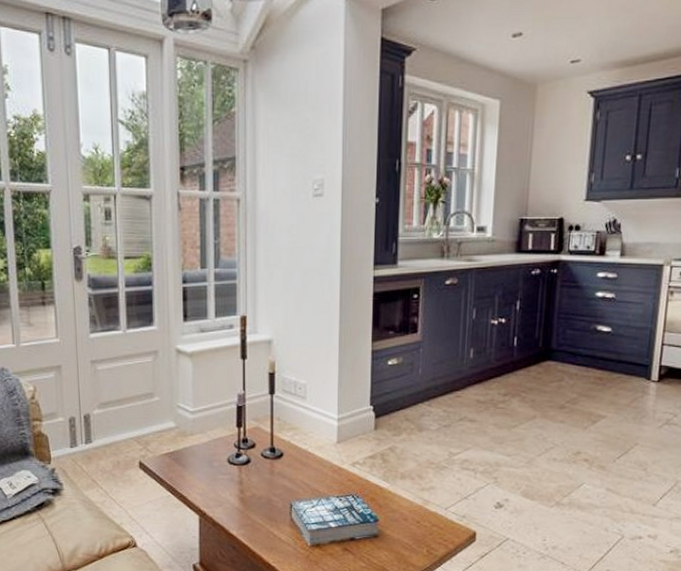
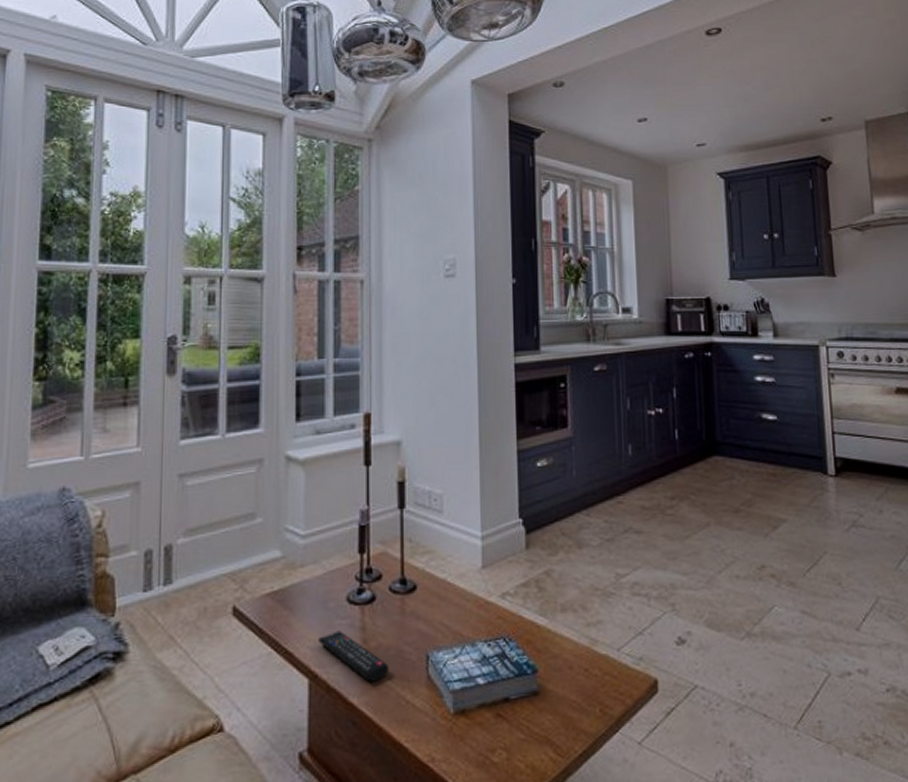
remote control: none [205,483,261,520] -> present [317,630,390,682]

